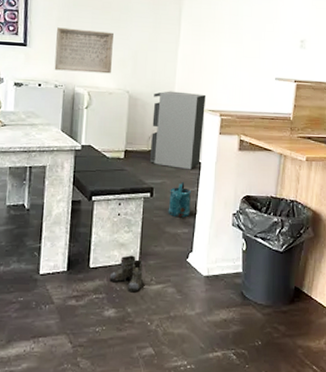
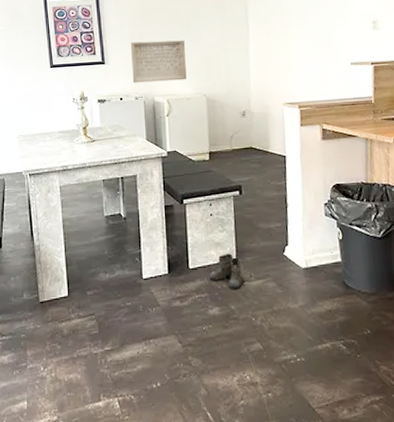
storage cabinet: present [149,91,206,170] -> none [230,88,285,165]
watering can: present [168,181,192,218] -> none [258,176,281,213]

